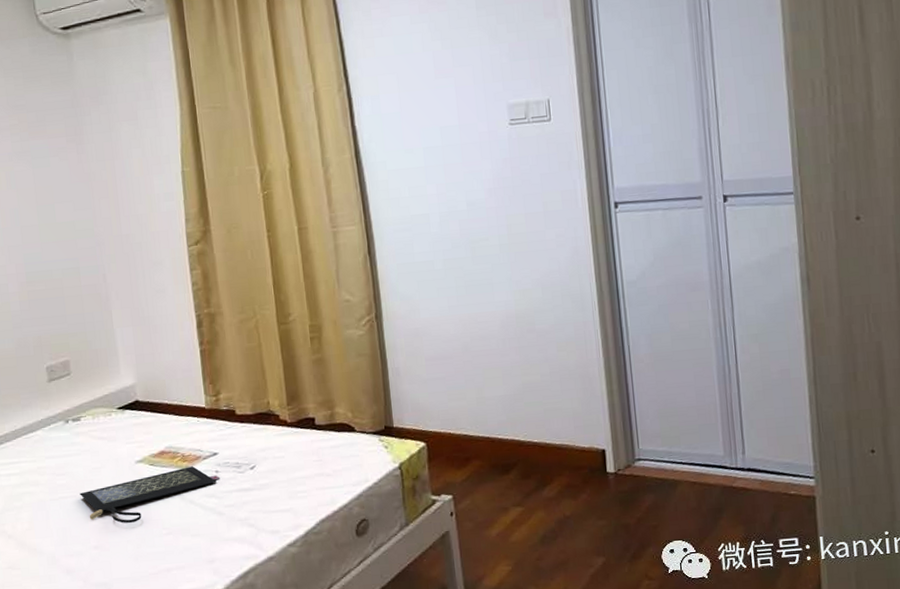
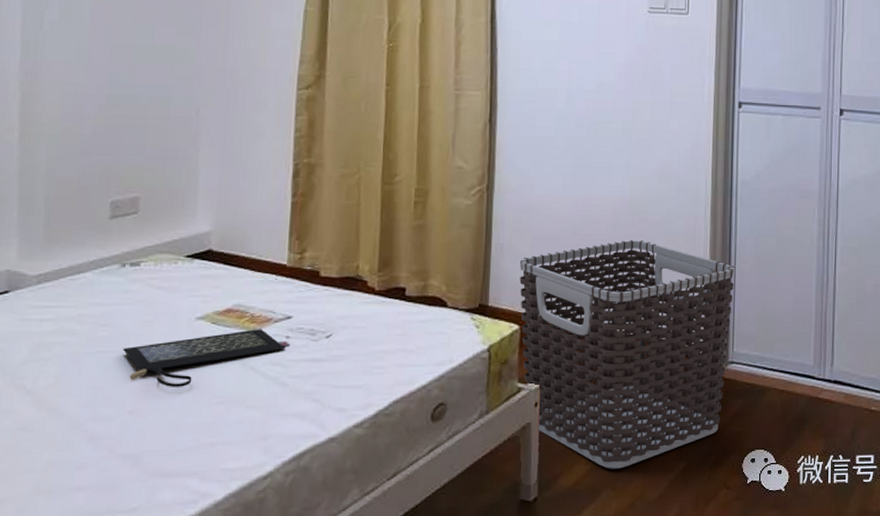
clothes hamper: none [418,351,635,568] -> present [519,239,735,469]

